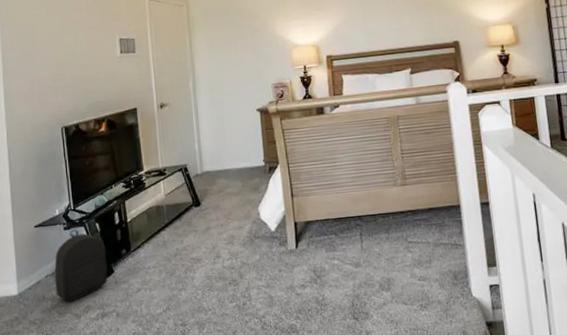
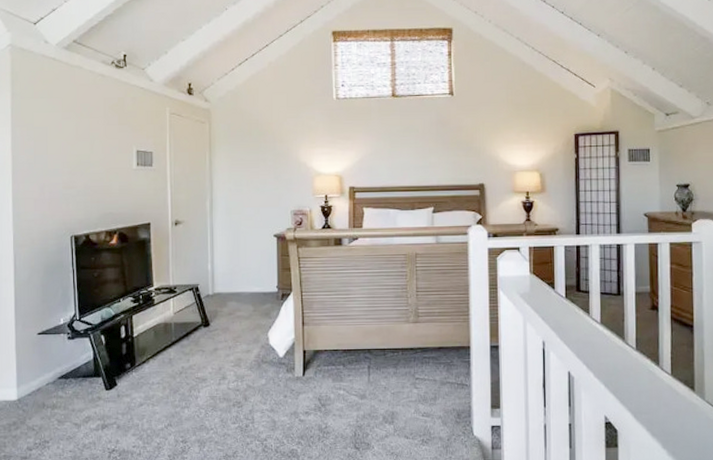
backpack: present [54,229,108,303] -> none [56,340,111,412]

